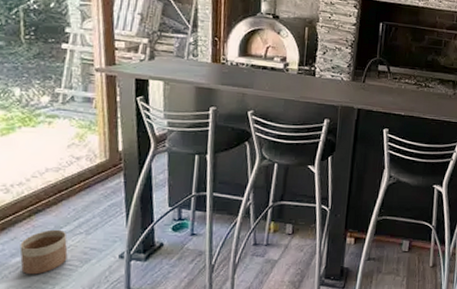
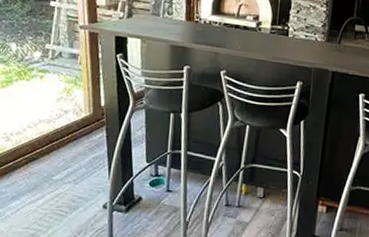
planter: present [19,229,68,275] -> none [19,177,59,217]

